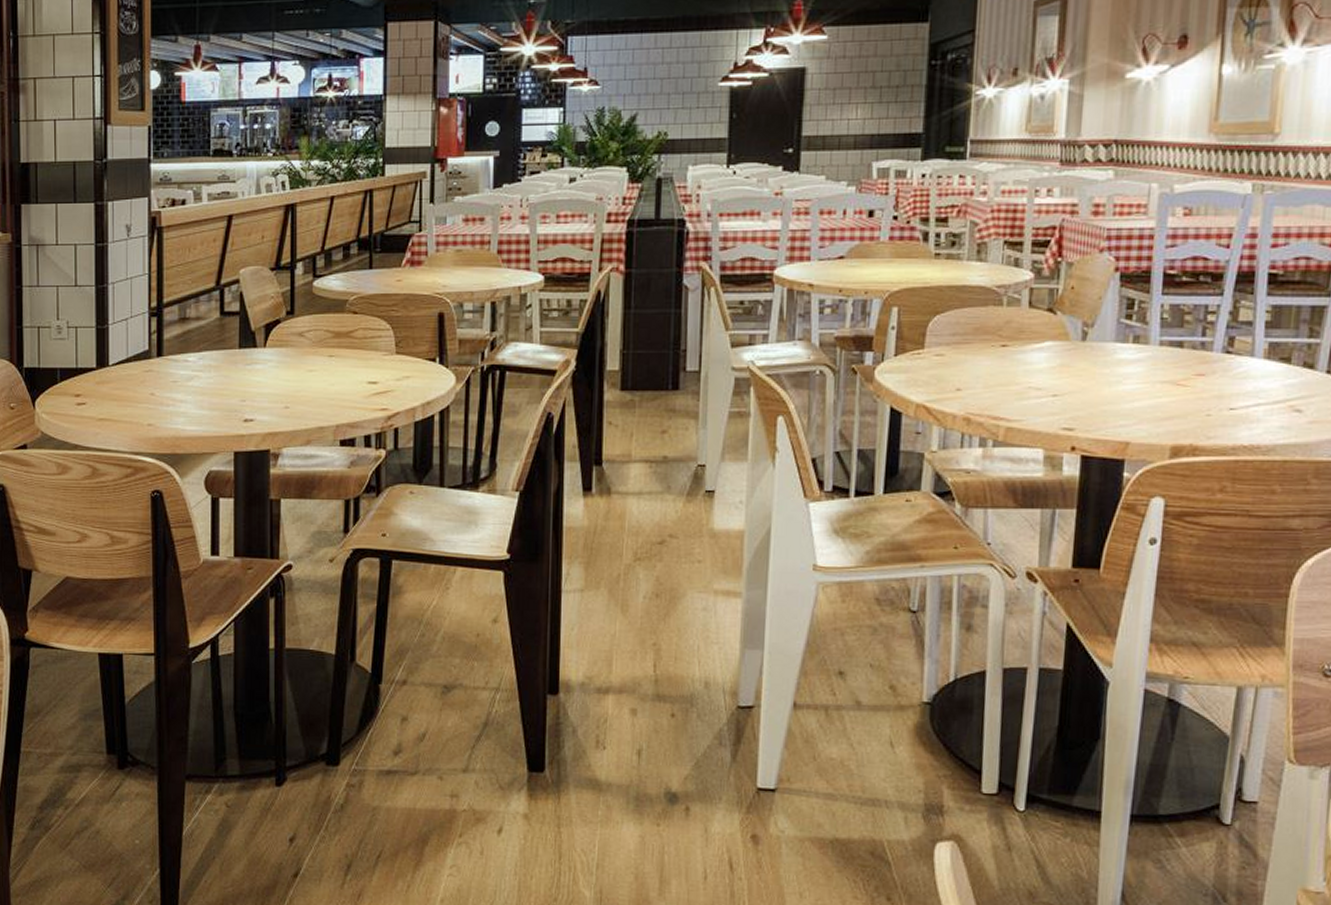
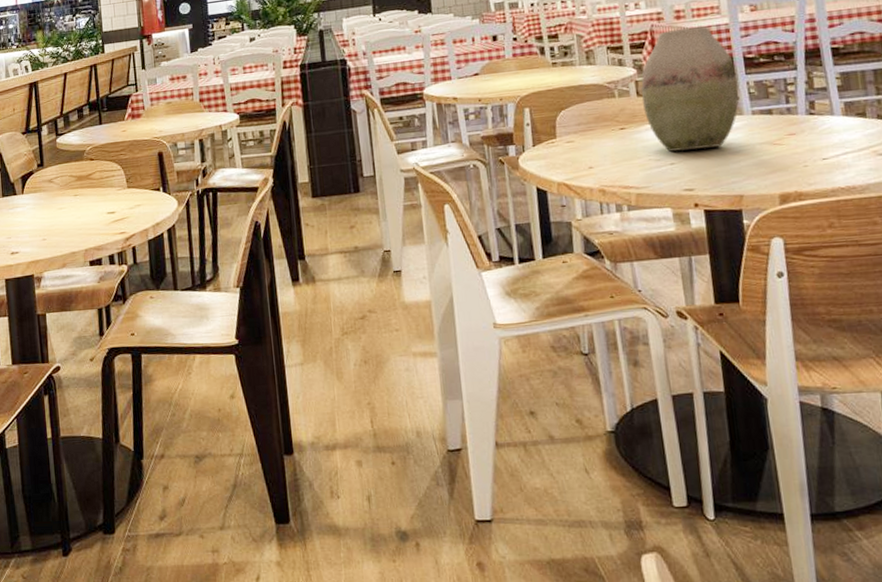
vase: none [1033,227,1152,380] -> present [641,26,740,152]

